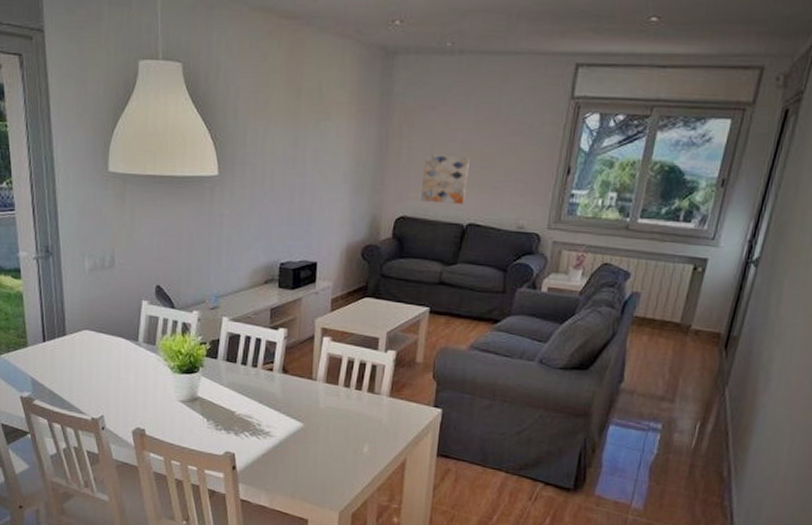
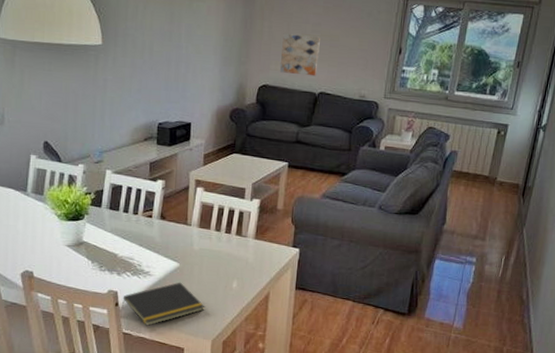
notepad: none [239,444,332,493] -> present [121,282,205,326]

